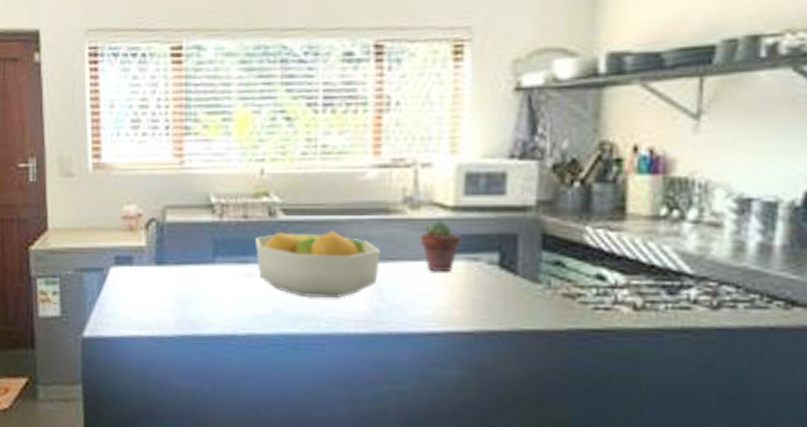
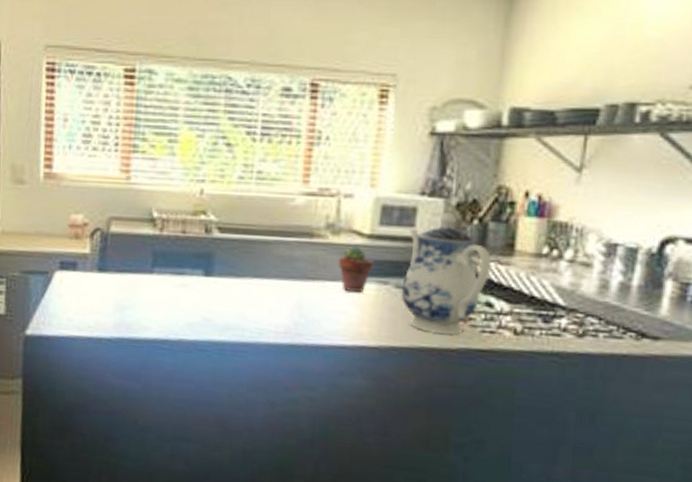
fruit bowl: present [255,230,381,299] -> none [191,248,303,312]
teapot: none [495,175,600,313] -> present [401,212,492,335]

